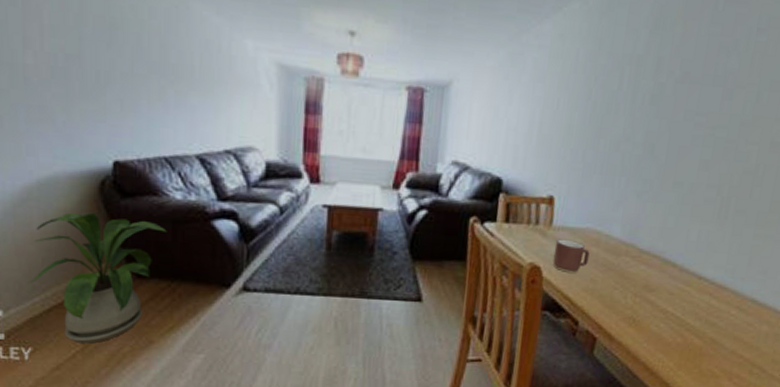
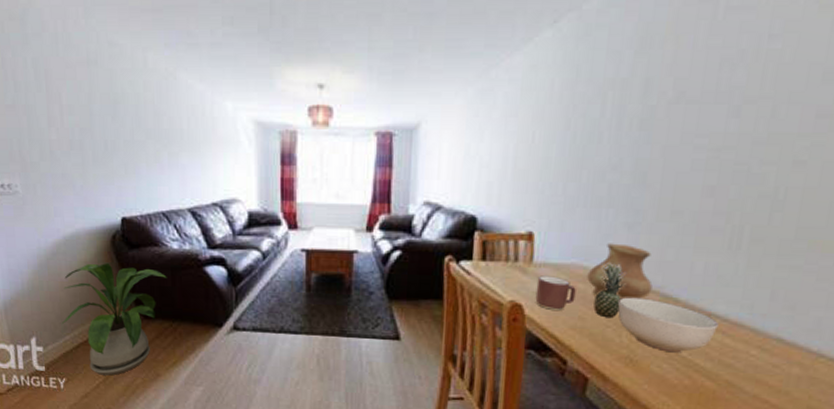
vase: none [599,209,655,263] -> present [587,243,653,300]
fruit: none [604,228,634,281] -> present [593,263,628,319]
bowl: none [624,261,708,313] -> present [617,297,720,353]

